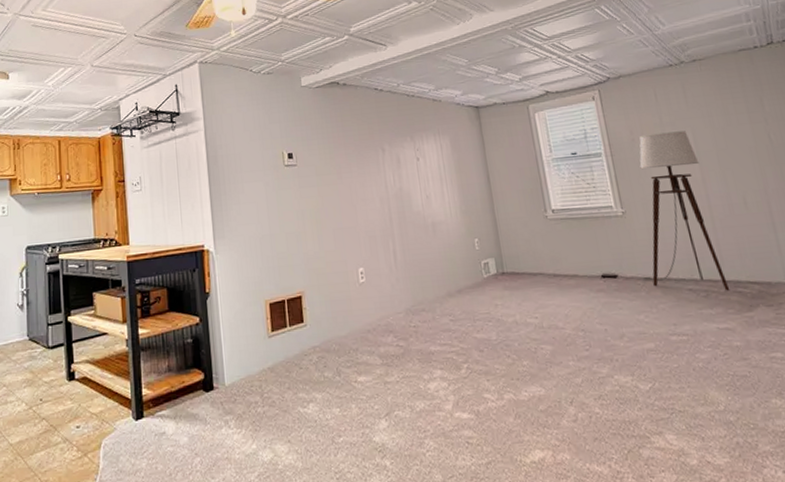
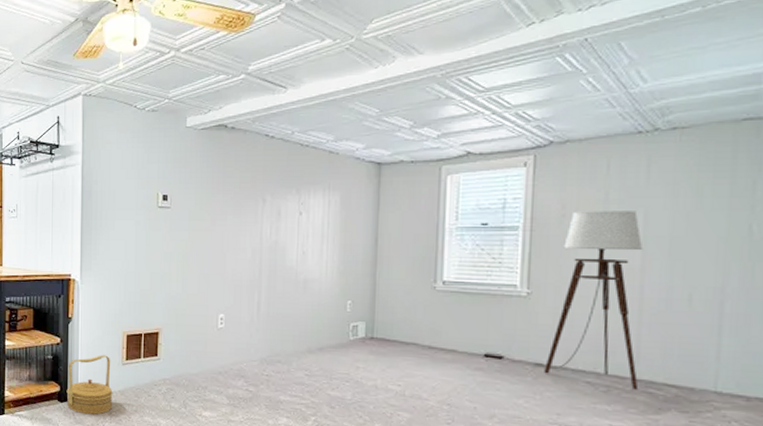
basket: none [210,329,263,402] -> present [66,355,113,415]

